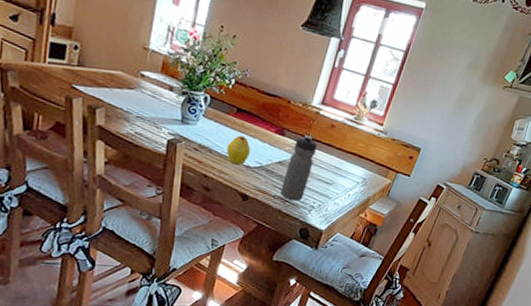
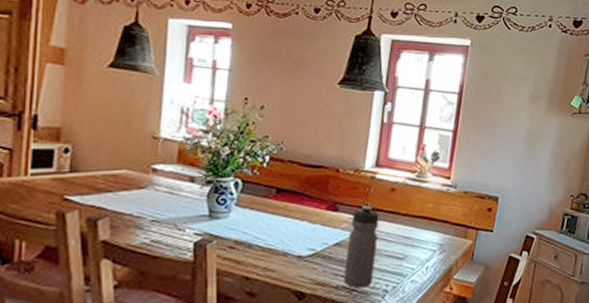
fruit: present [226,135,251,165] -> none [270,220,300,257]

